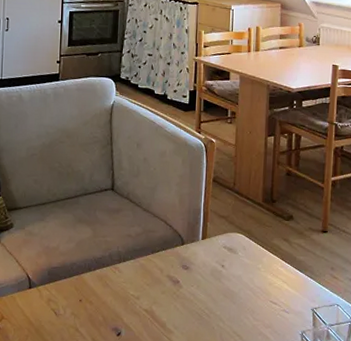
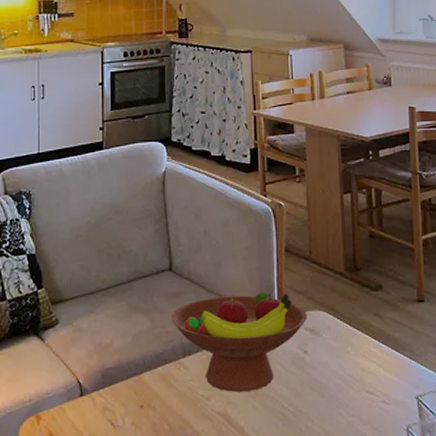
fruit bowl: none [110,214,227,295] -> present [170,292,307,392]

